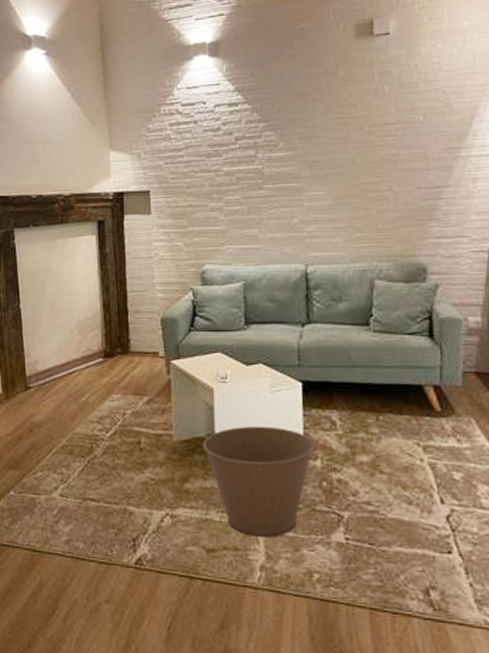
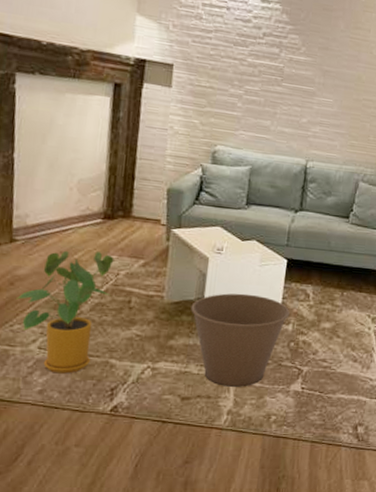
house plant: none [35,392,120,523] -> present [15,250,114,374]

